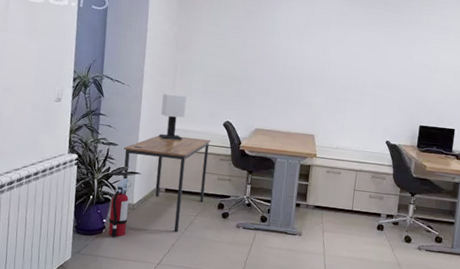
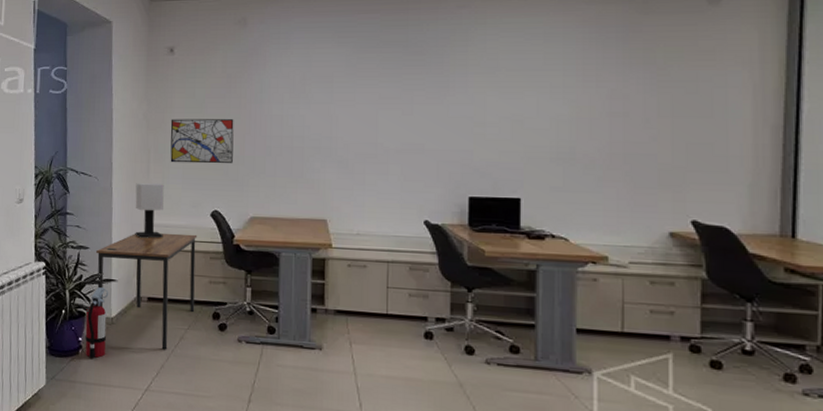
wall art: none [193,42,249,84] -> present [170,119,234,164]

